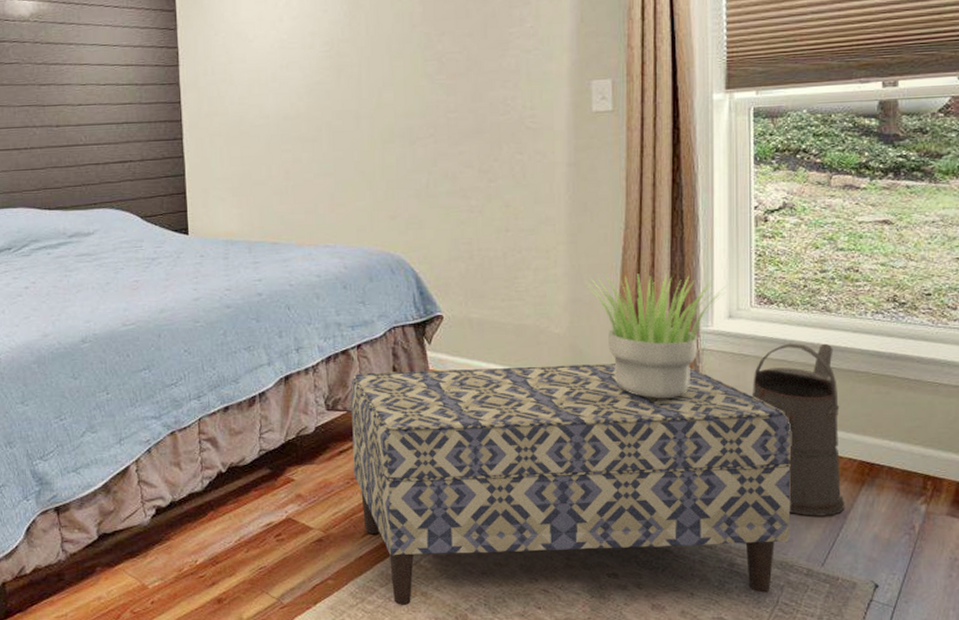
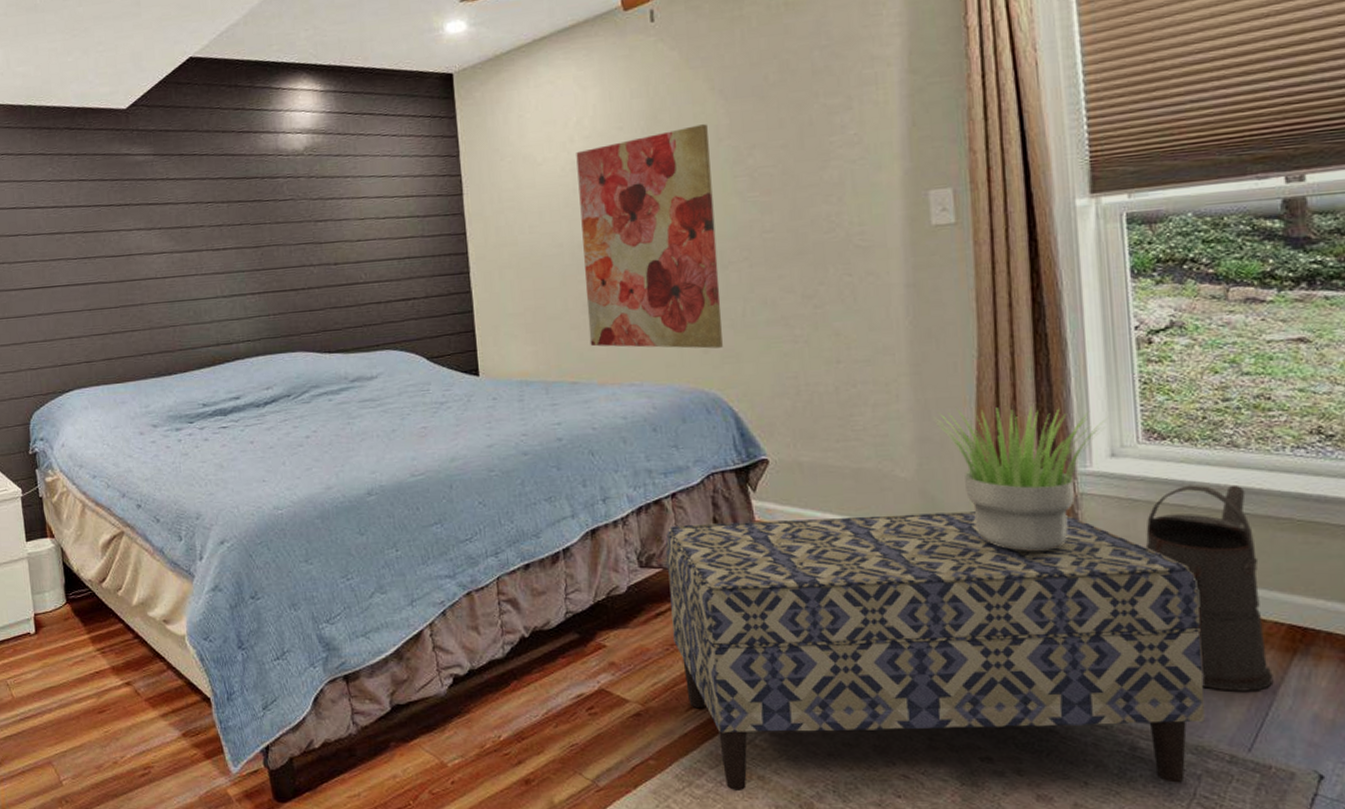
wall art: none [284,11,408,216] -> present [576,124,723,349]

